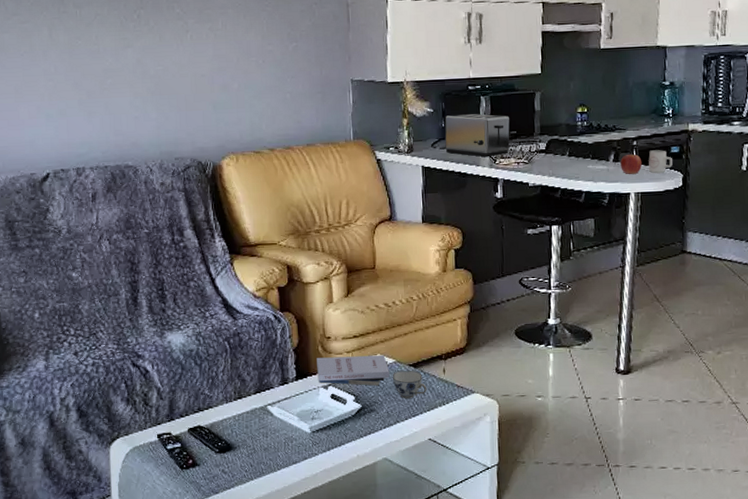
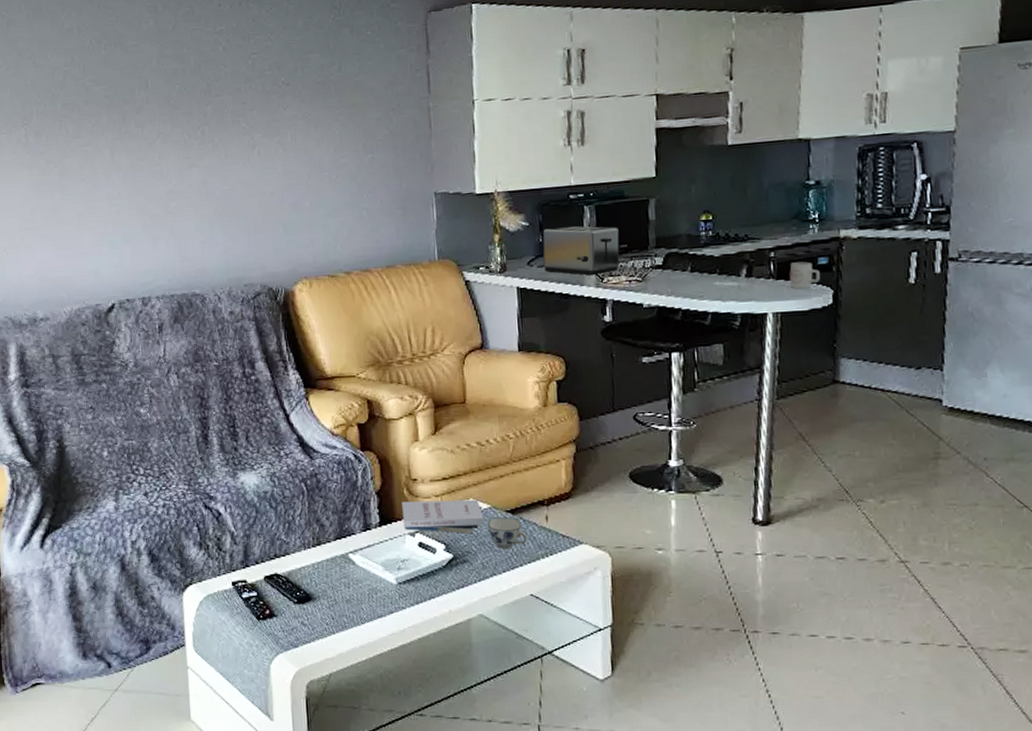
fruit: present [620,152,642,174] -> none [754,265,782,291]

